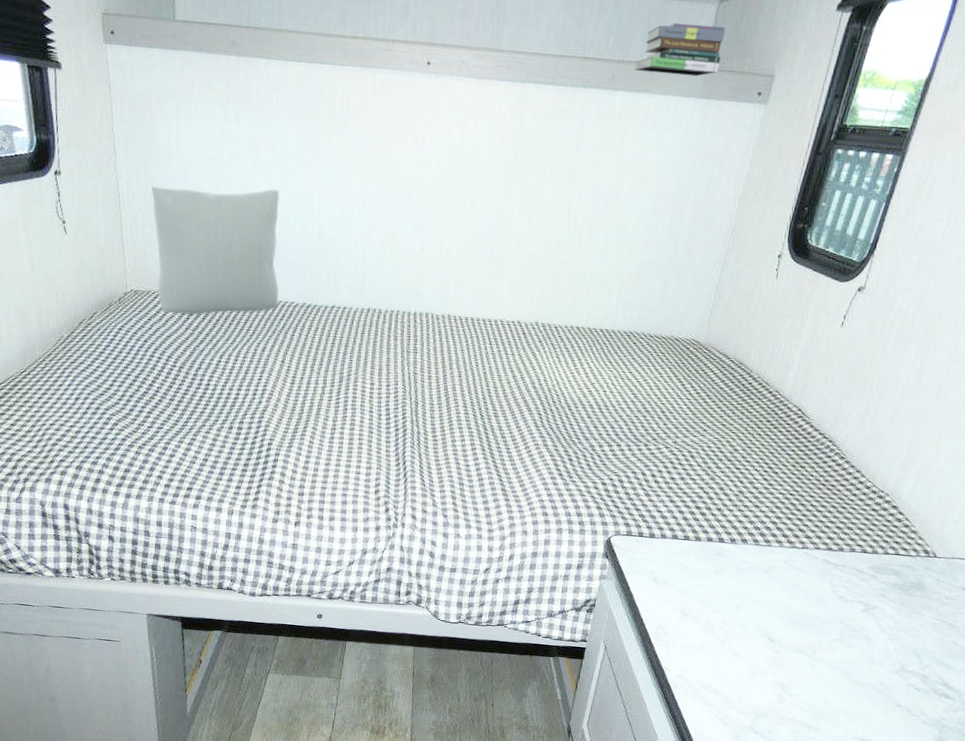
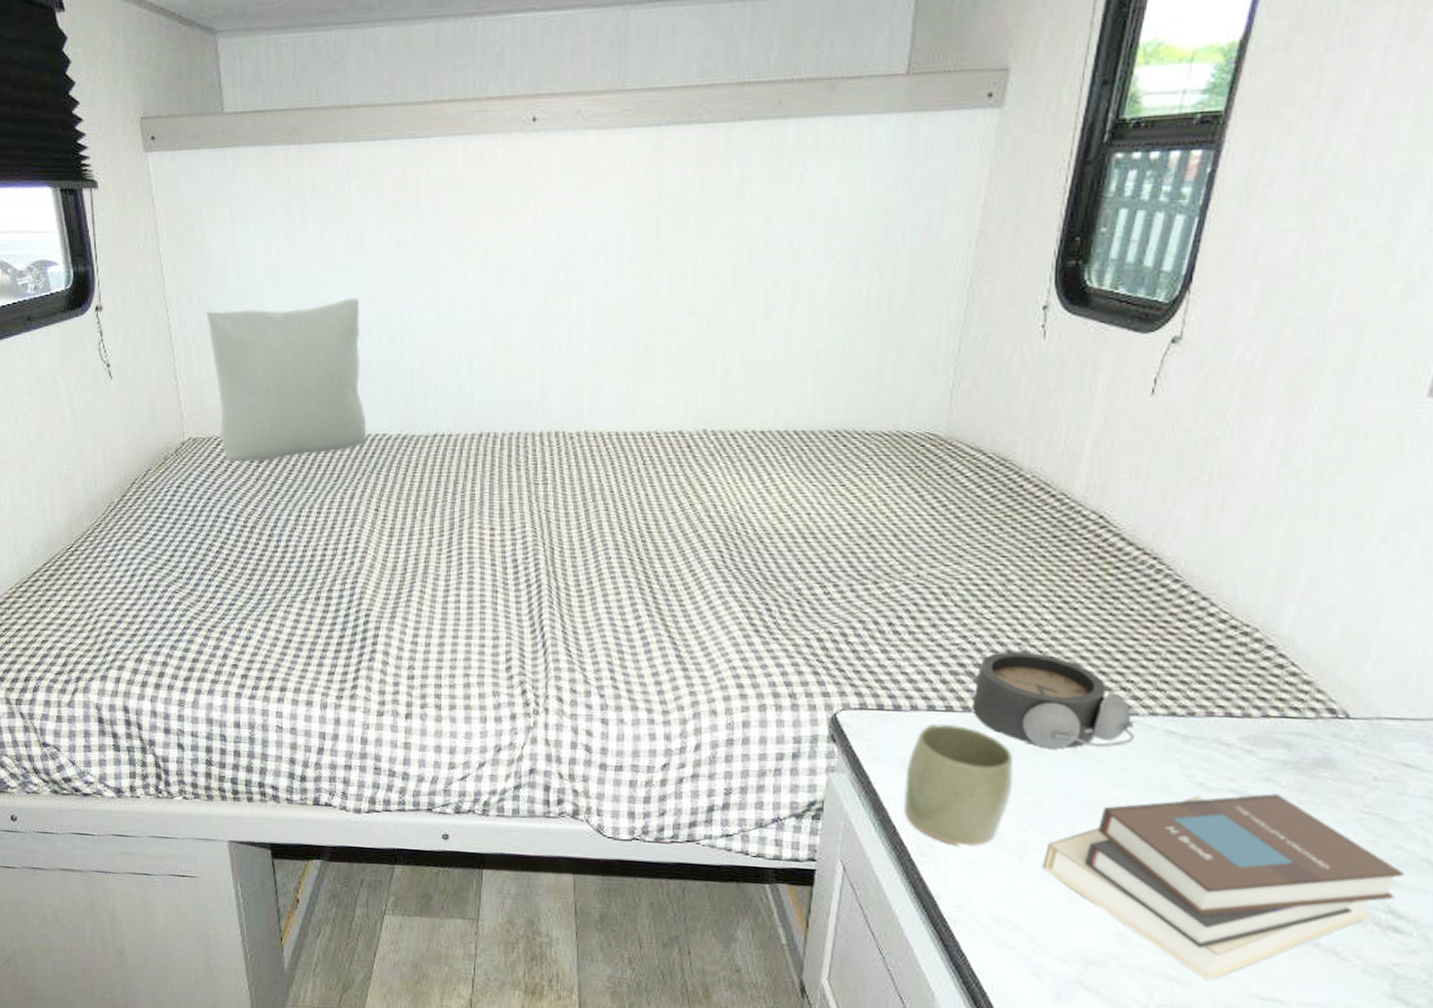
books: present [634,22,726,77] -> none [809,15,931,90]
mug: none [650,548,725,635] -> present [903,723,1014,848]
alarm clock: none [692,500,804,570] -> present [954,651,1135,749]
books: none [736,605,955,728] -> present [1042,793,1404,981]

